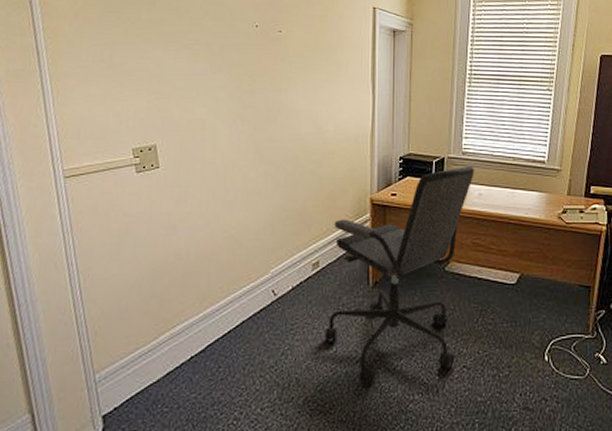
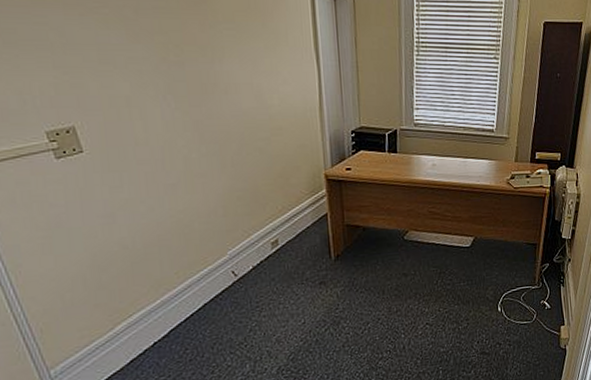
office chair: present [325,166,474,386] -> none [290,137,427,350]

